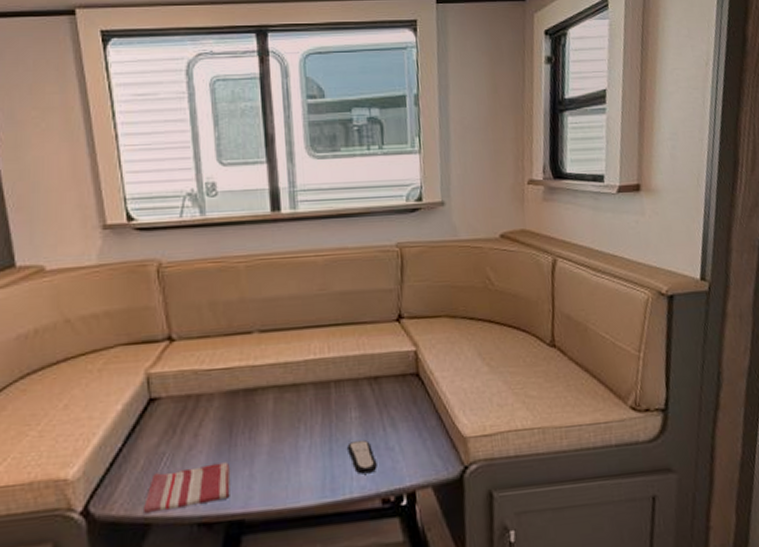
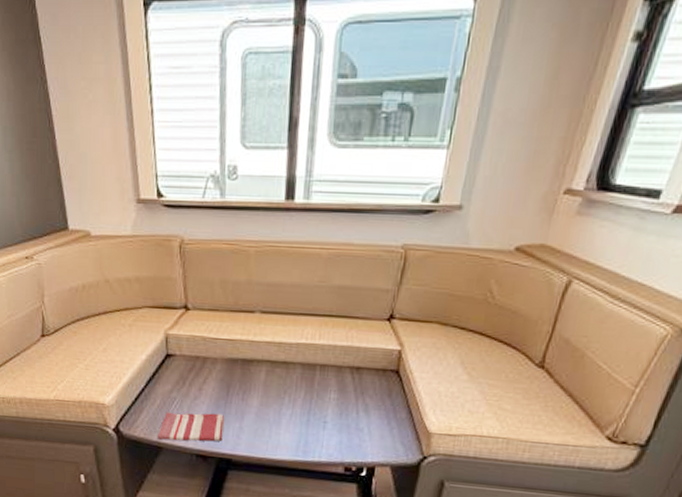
remote control: present [347,440,377,474] -> none [322,418,346,446]

